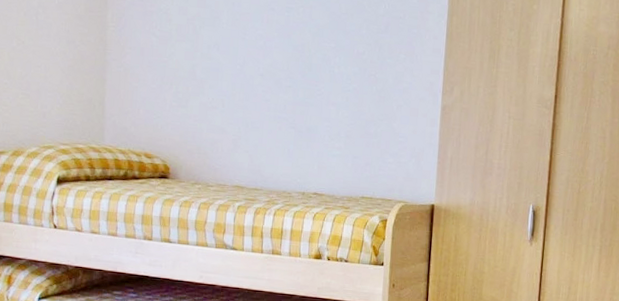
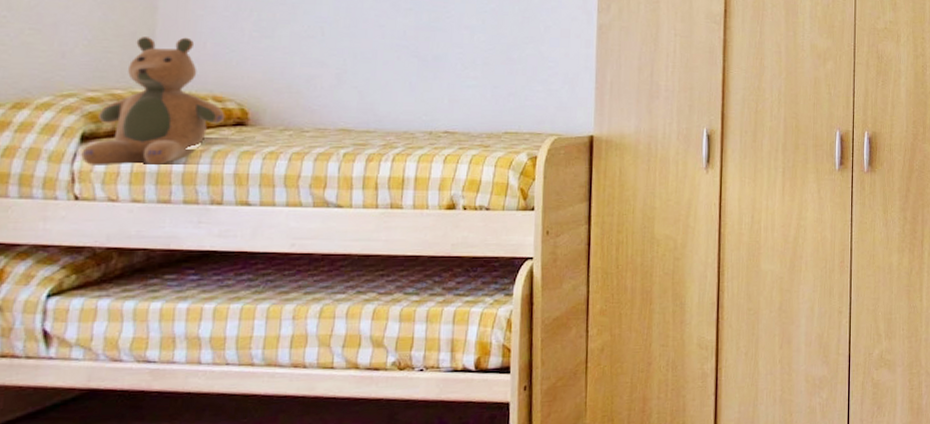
teddy bear: none [57,103,154,206] -> present [81,37,226,166]

